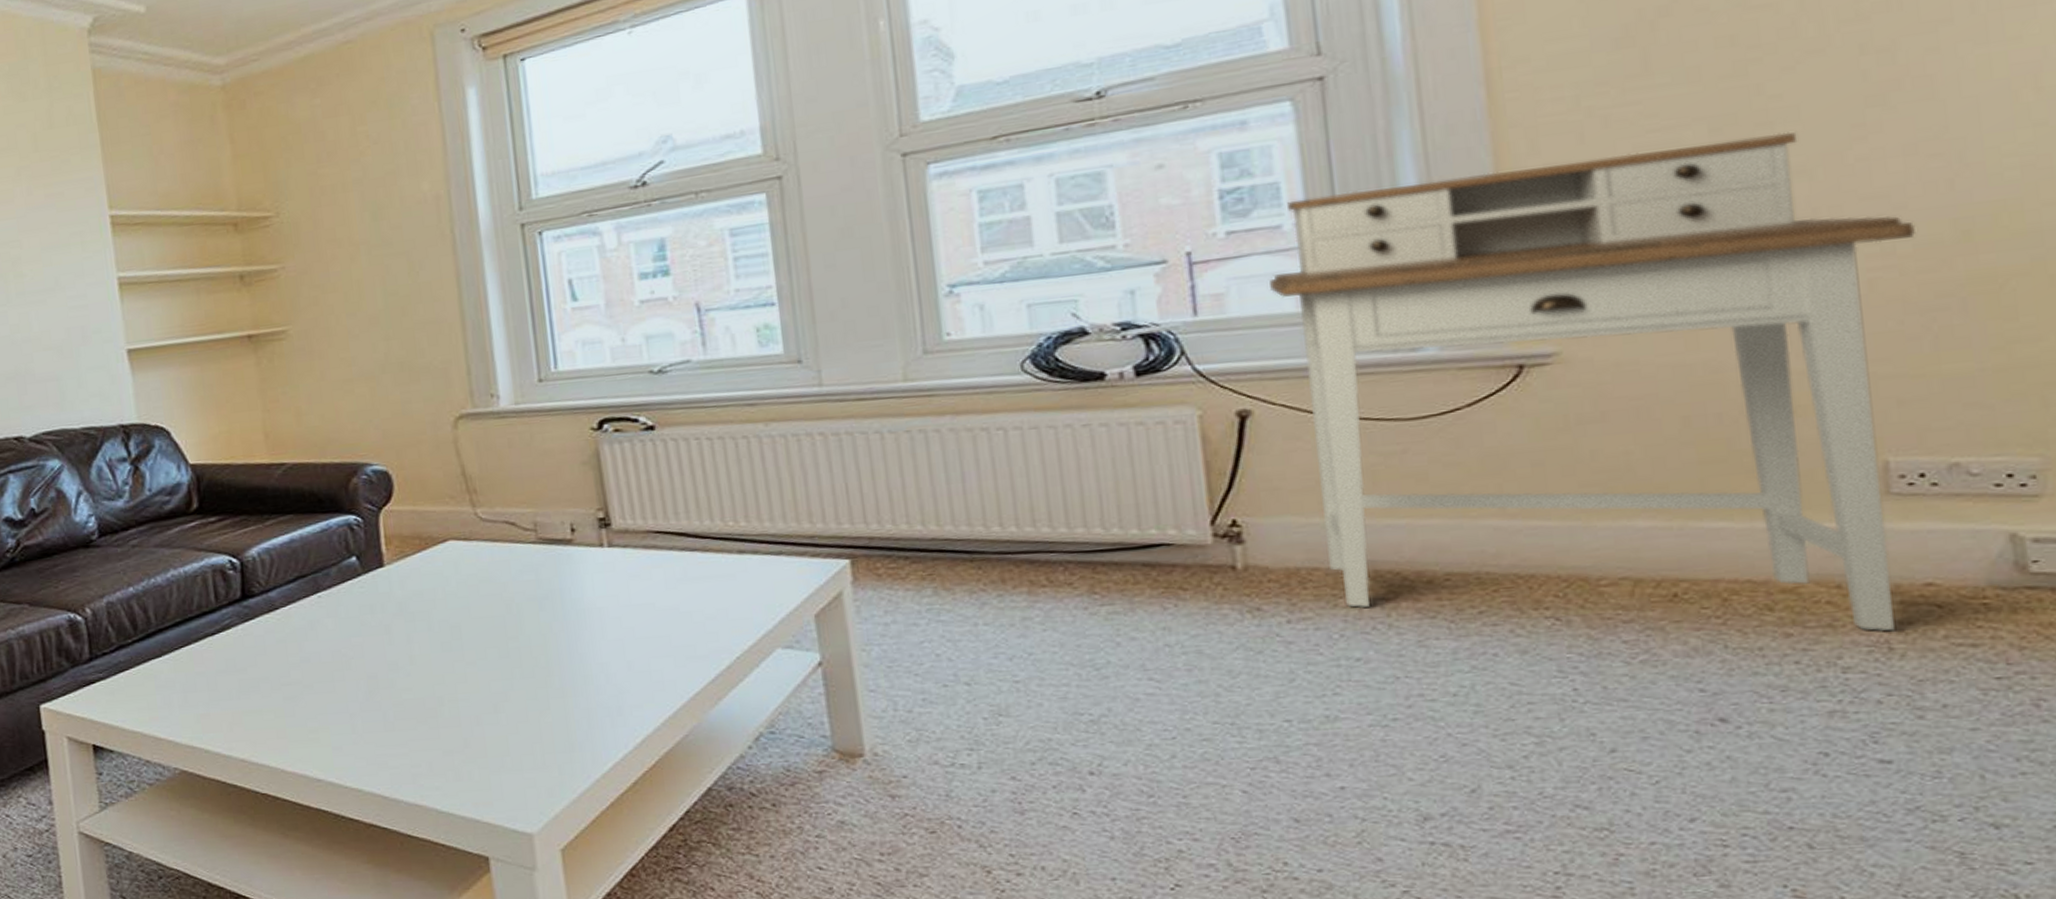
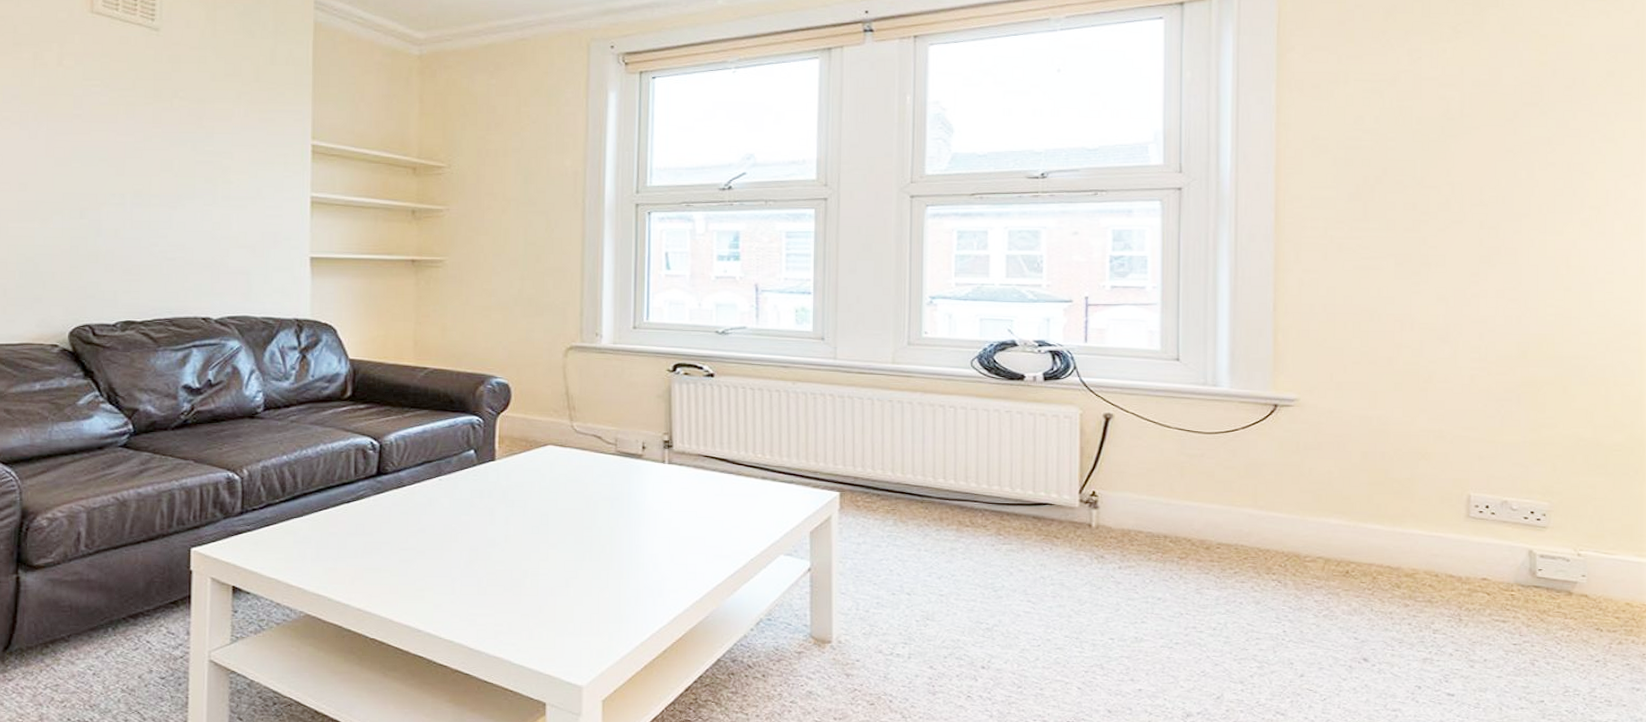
desk: present [1270,132,1915,632] -> none [1134,270,1498,608]

